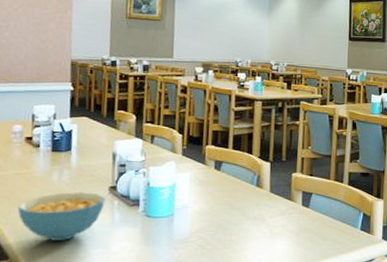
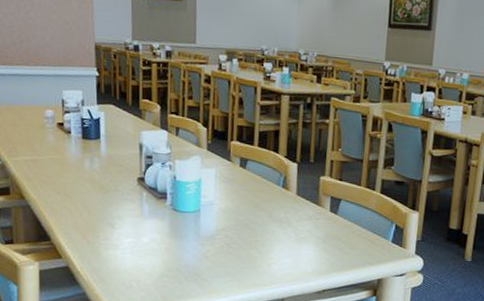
cereal bowl: present [17,192,106,241] -> none [55,180,135,228]

